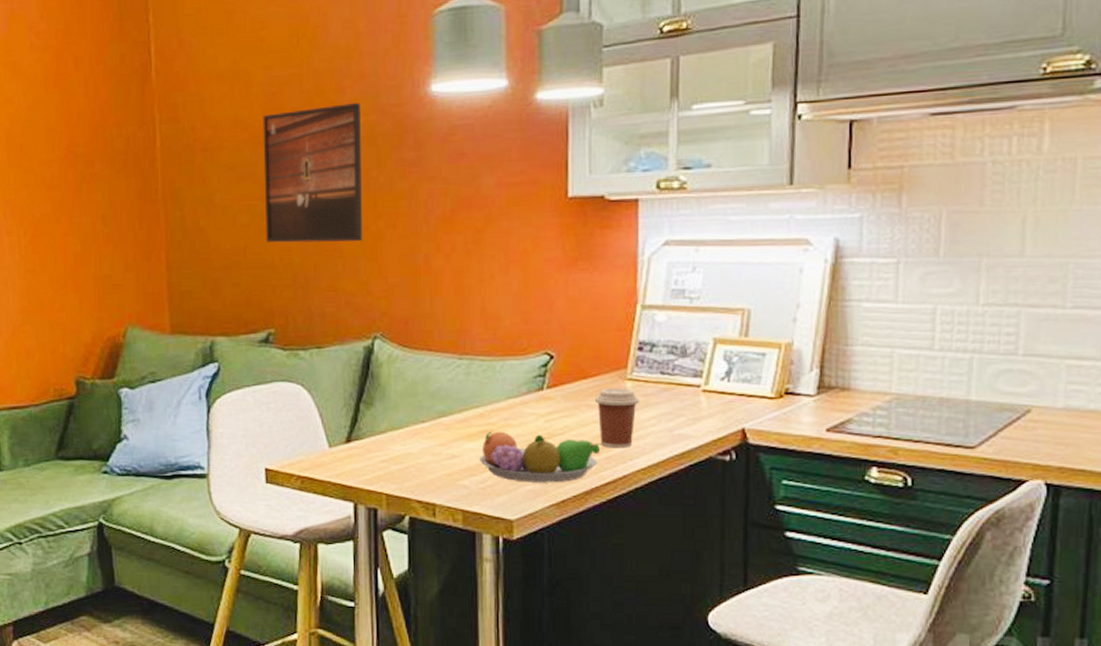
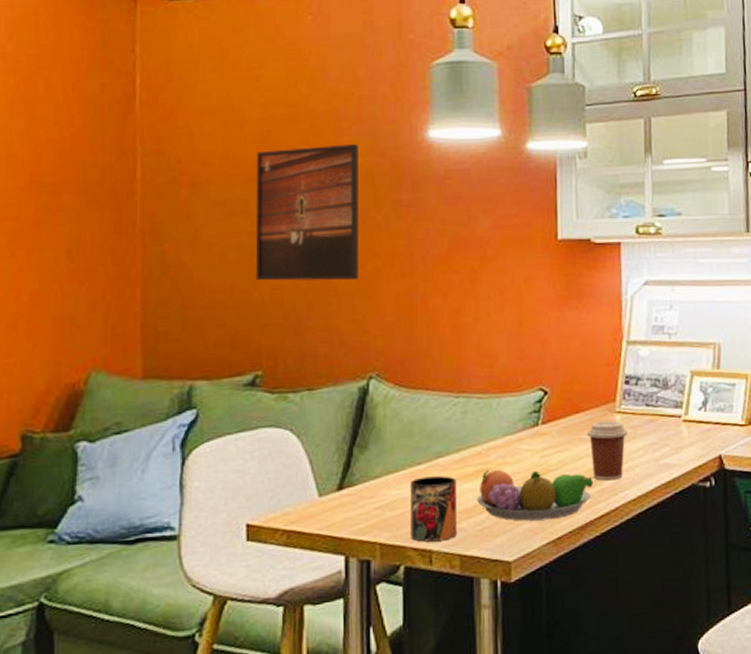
mug: none [414,434,459,496] -> present [410,476,457,542]

